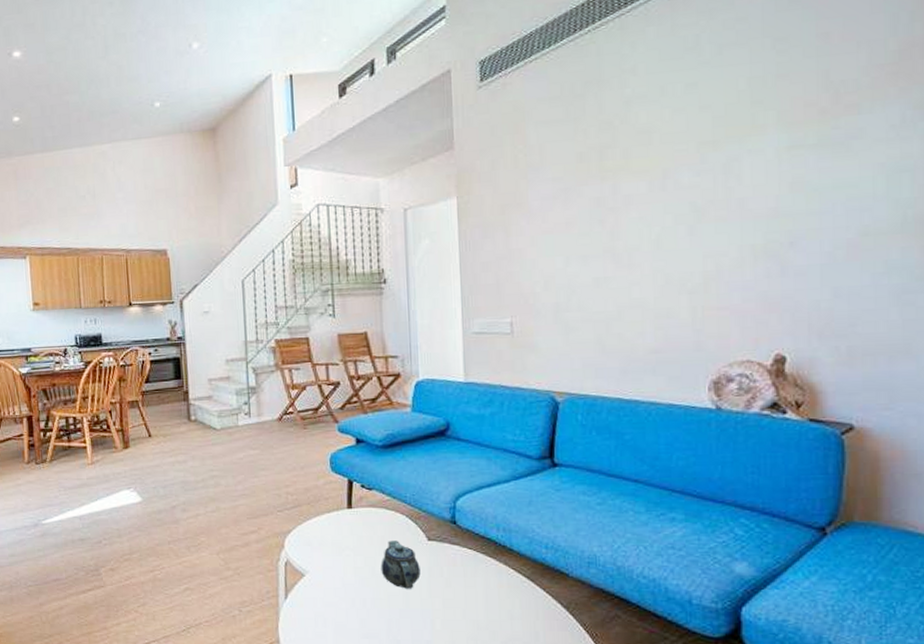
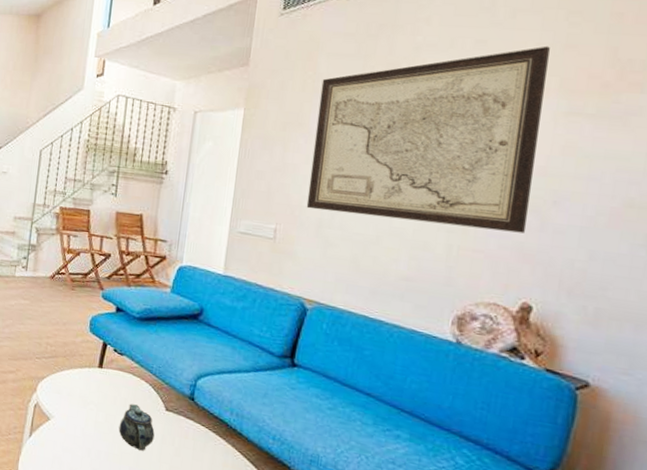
wall art: none [534,79,768,294] -> present [306,46,550,233]

